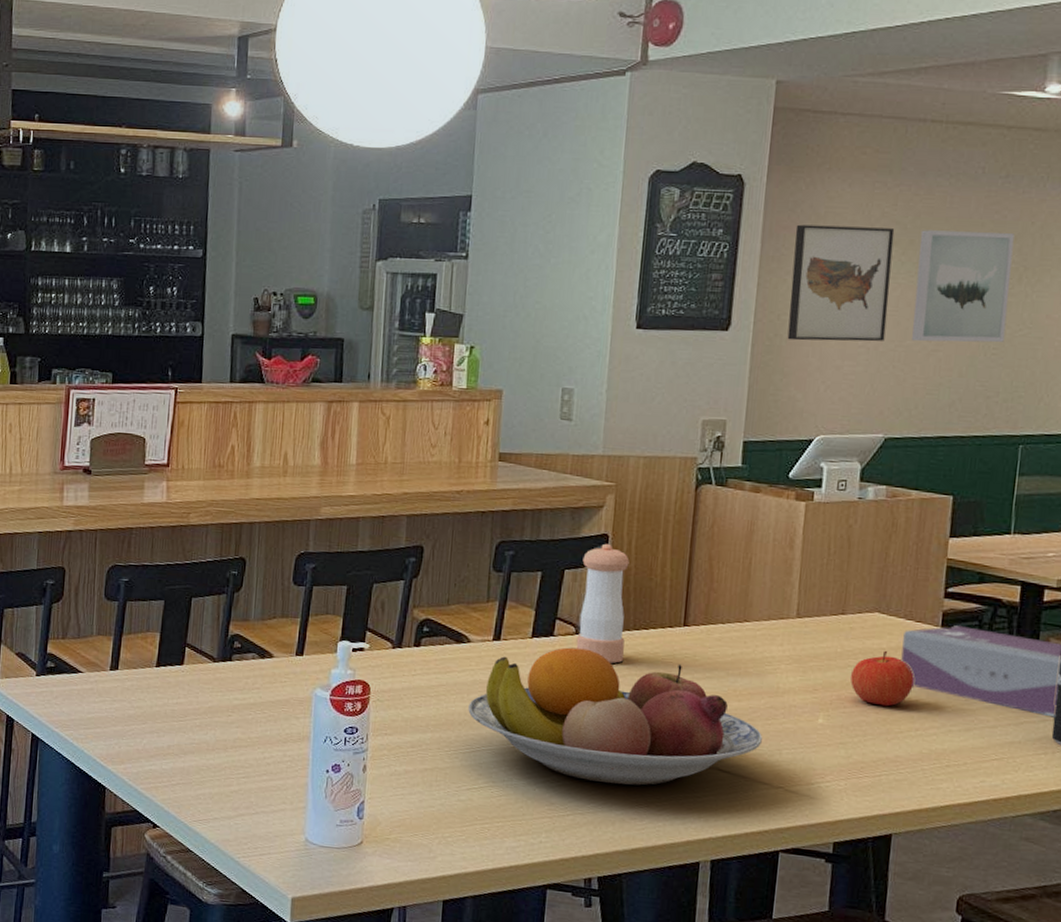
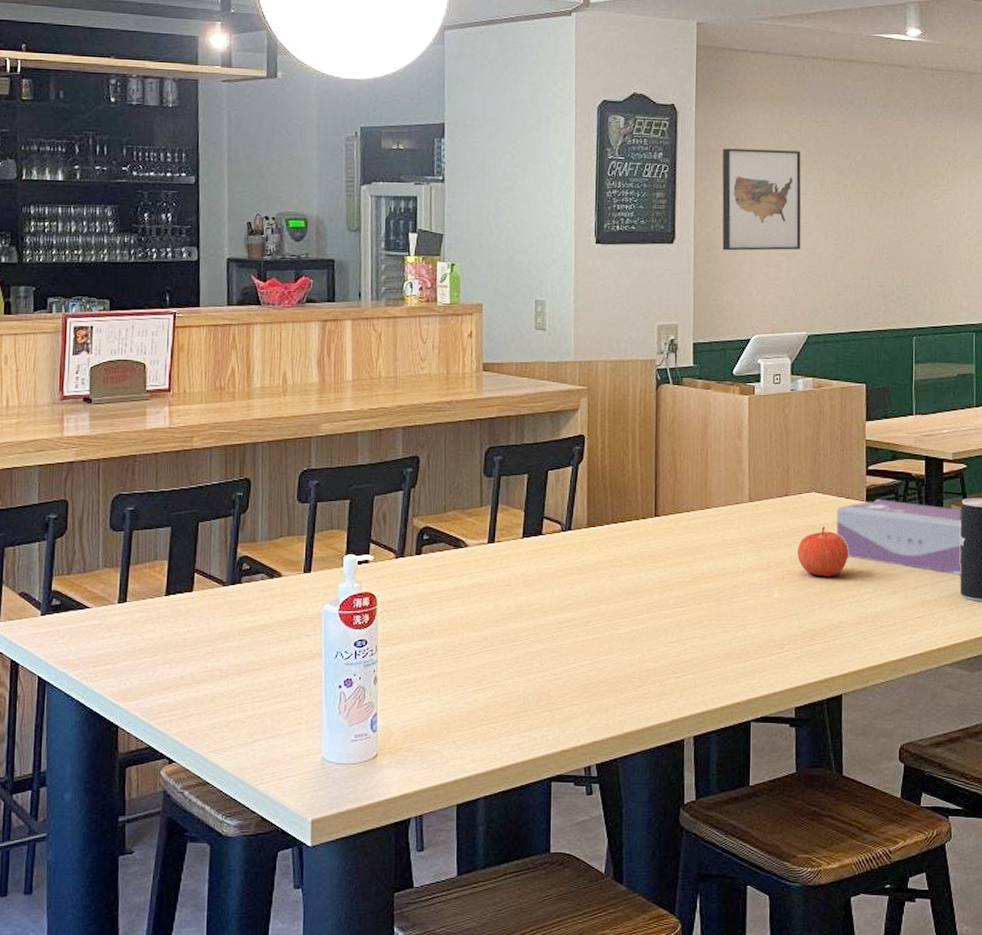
fruit bowl: present [468,647,762,785] -> none [469,544,729,673]
pepper shaker: present [576,543,630,663] -> none [562,443,605,557]
wall art: present [912,230,1015,343] -> none [821,152,895,249]

